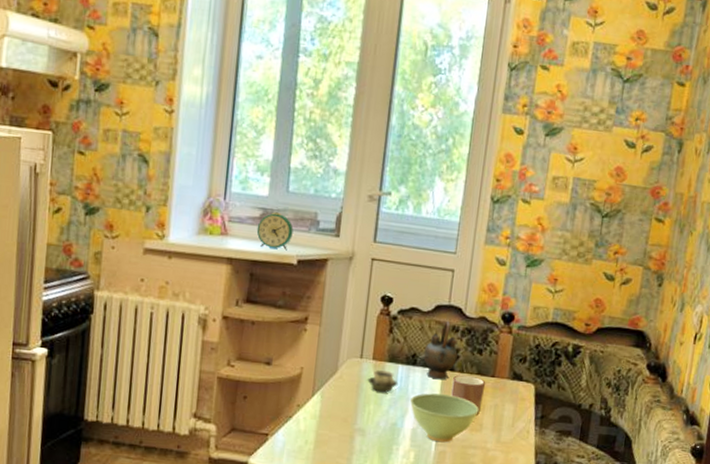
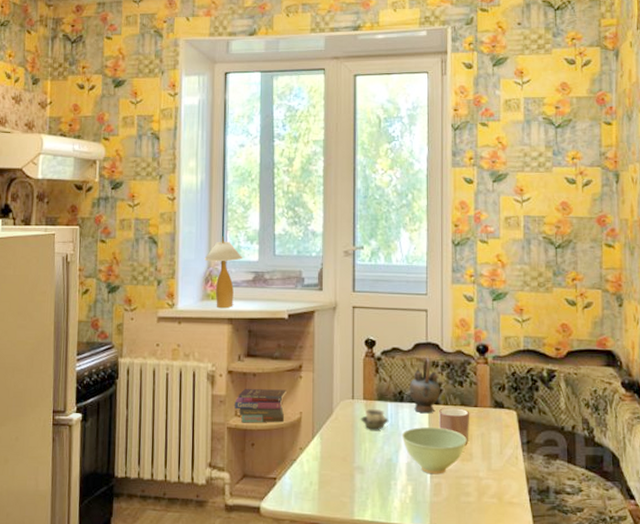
table lamp: none [204,163,251,247] -> present [204,236,244,309]
books: none [227,336,288,377] -> present [234,388,286,423]
alarm clock: present [256,212,294,249] -> none [251,274,282,307]

